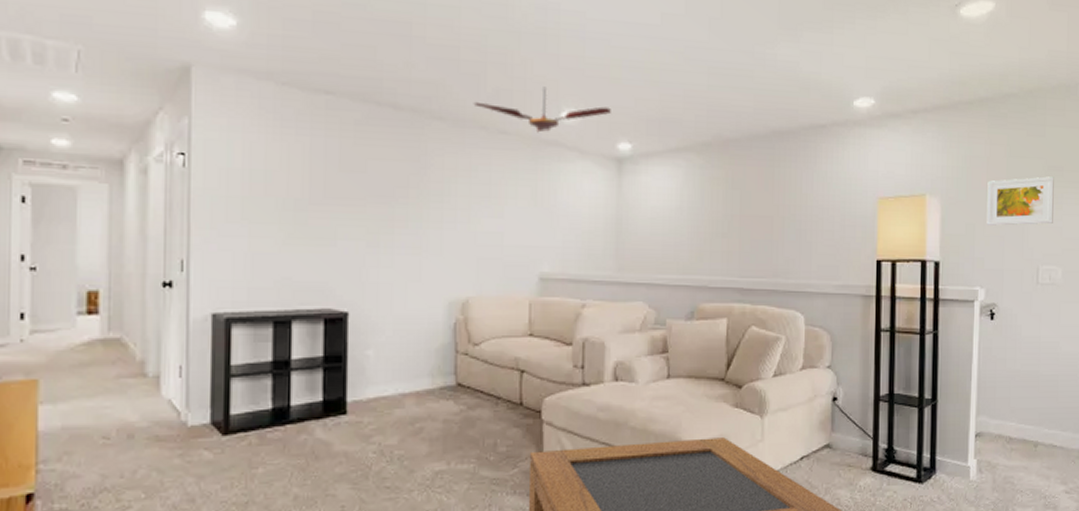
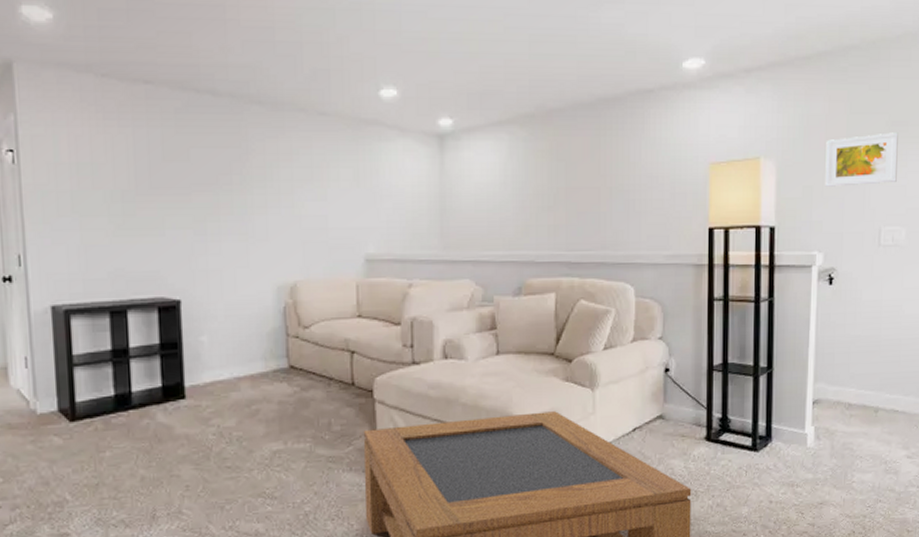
ceiling fan: present [473,86,611,133] -> none [291,64,430,112]

